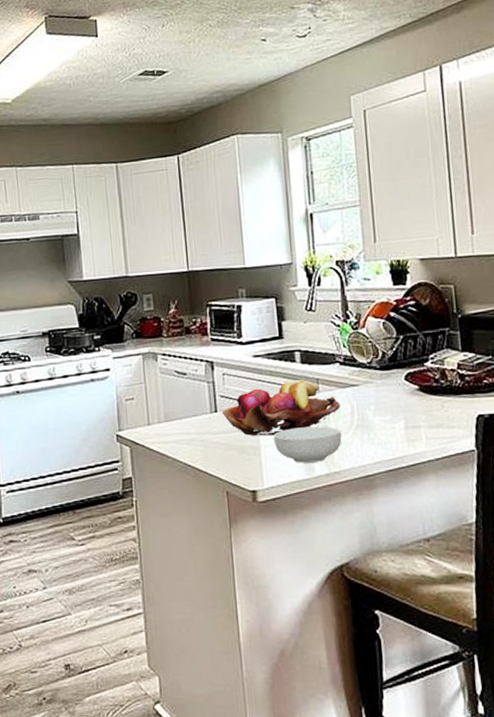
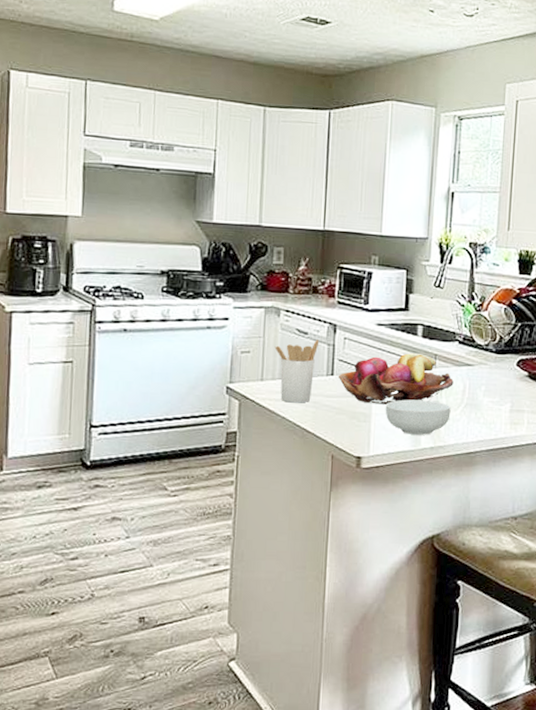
utensil holder: none [156,379,199,444] -> present [274,339,319,403]

